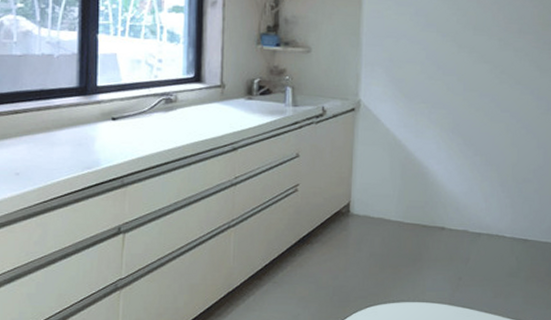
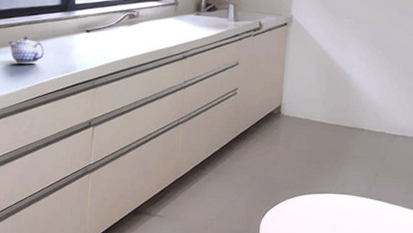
teapot: none [12,125,61,160] -> present [9,36,46,64]

